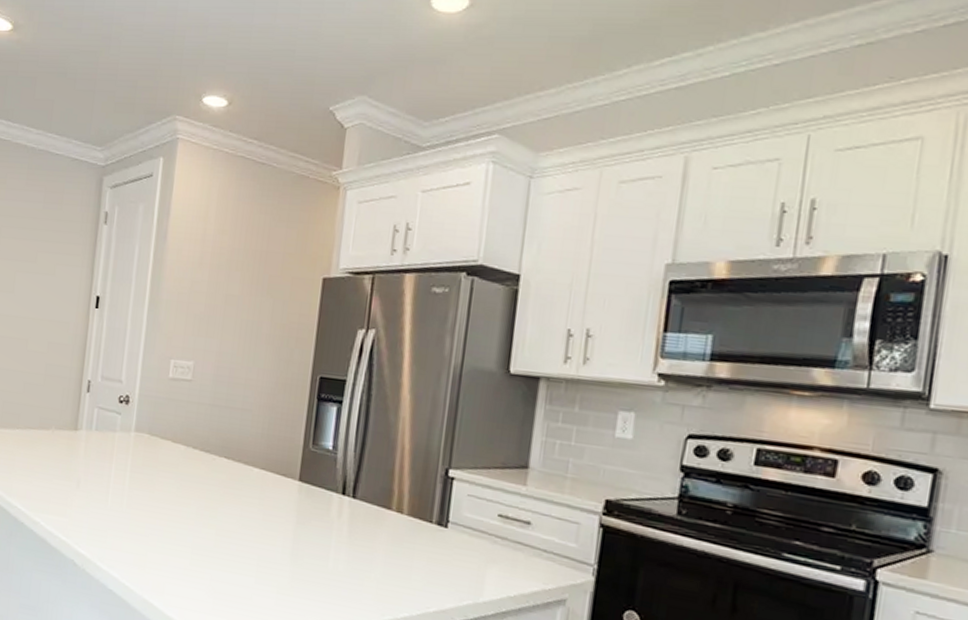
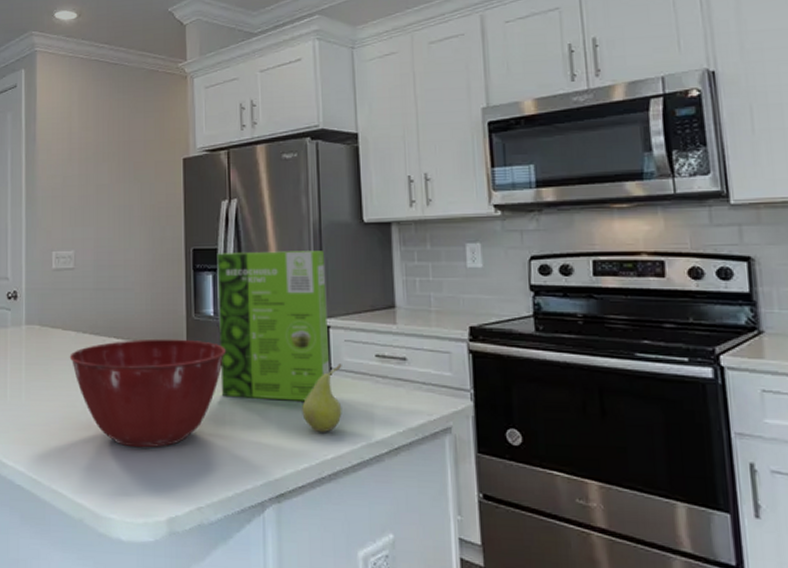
mixing bowl: none [176,461,340,574] -> present [69,338,226,448]
cake mix box: none [329,385,461,551] -> present [217,251,331,401]
fruit: none [410,517,461,586] -> present [302,363,342,433]

